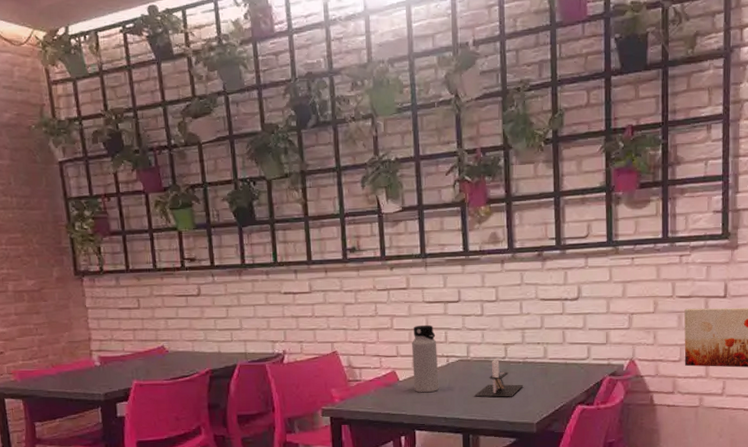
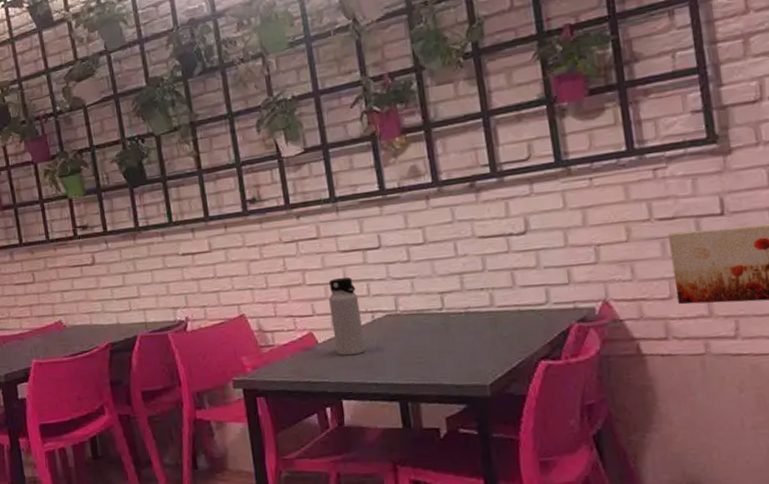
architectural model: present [474,358,524,397] -> none [409,309,469,357]

